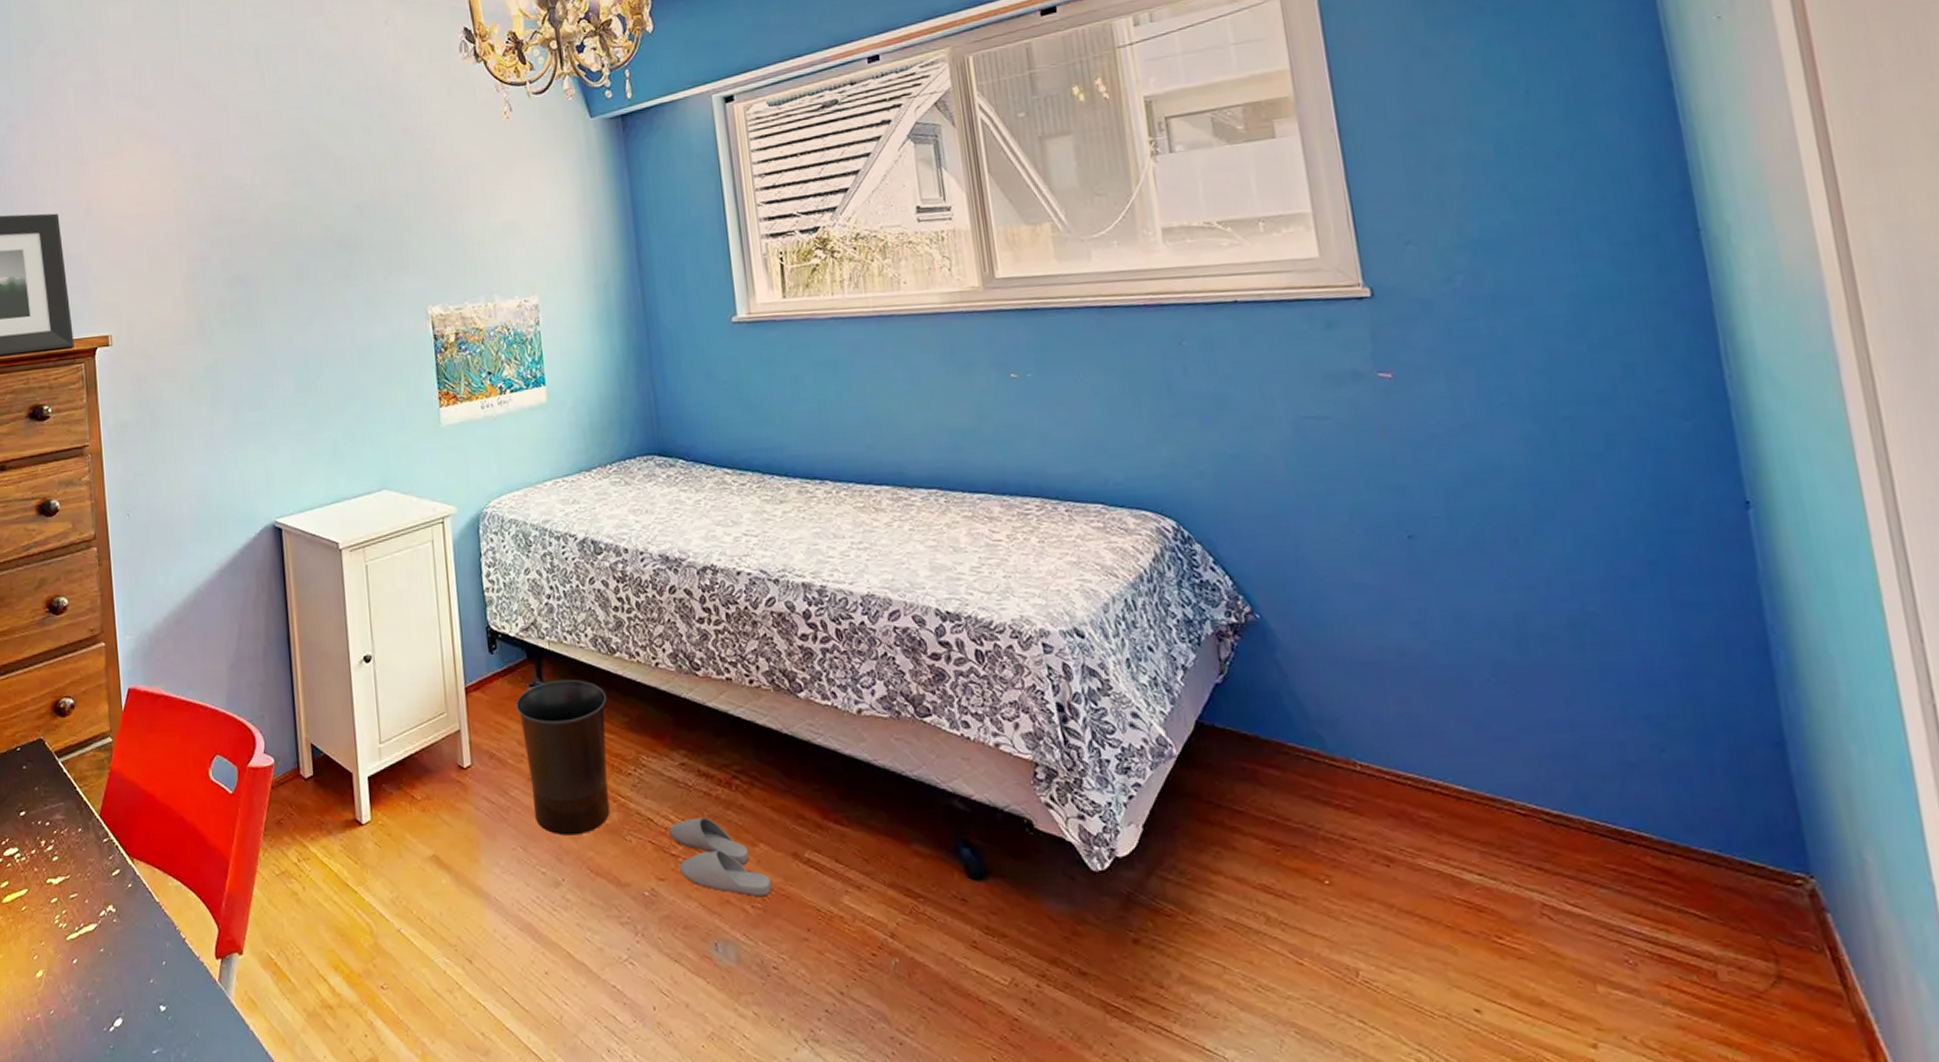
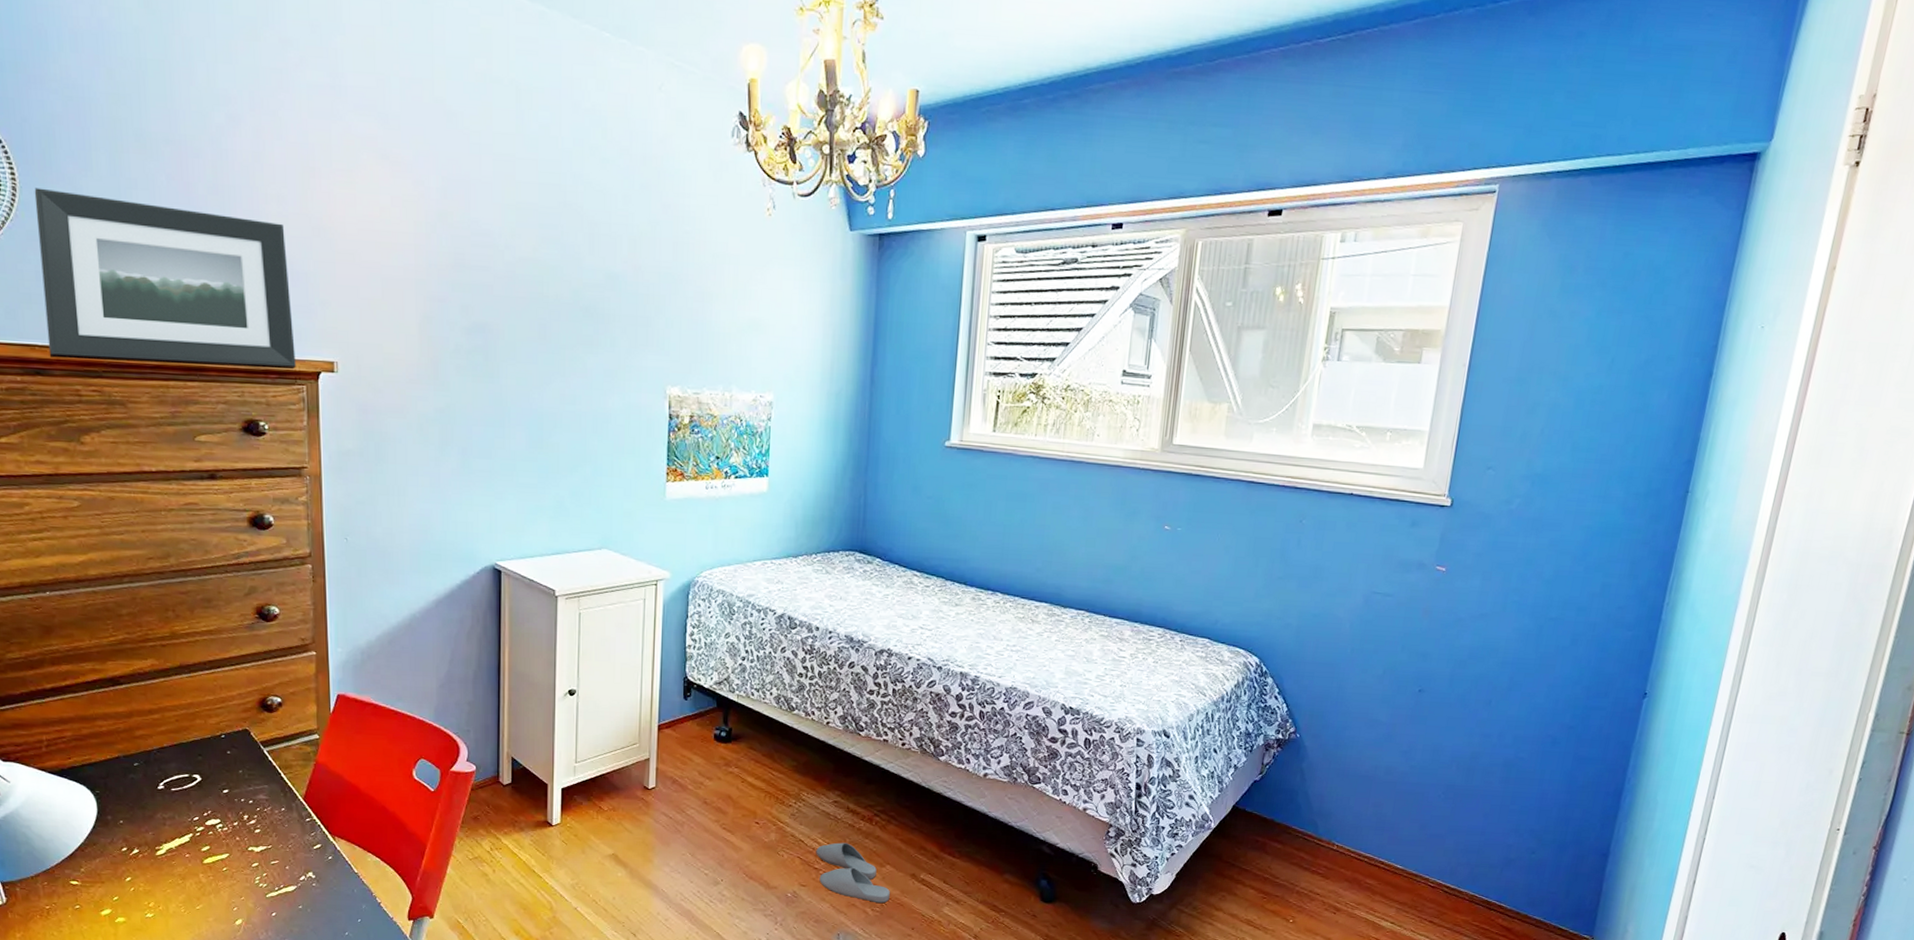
waste bin: present [515,679,610,836] -> none [701,726,781,848]

